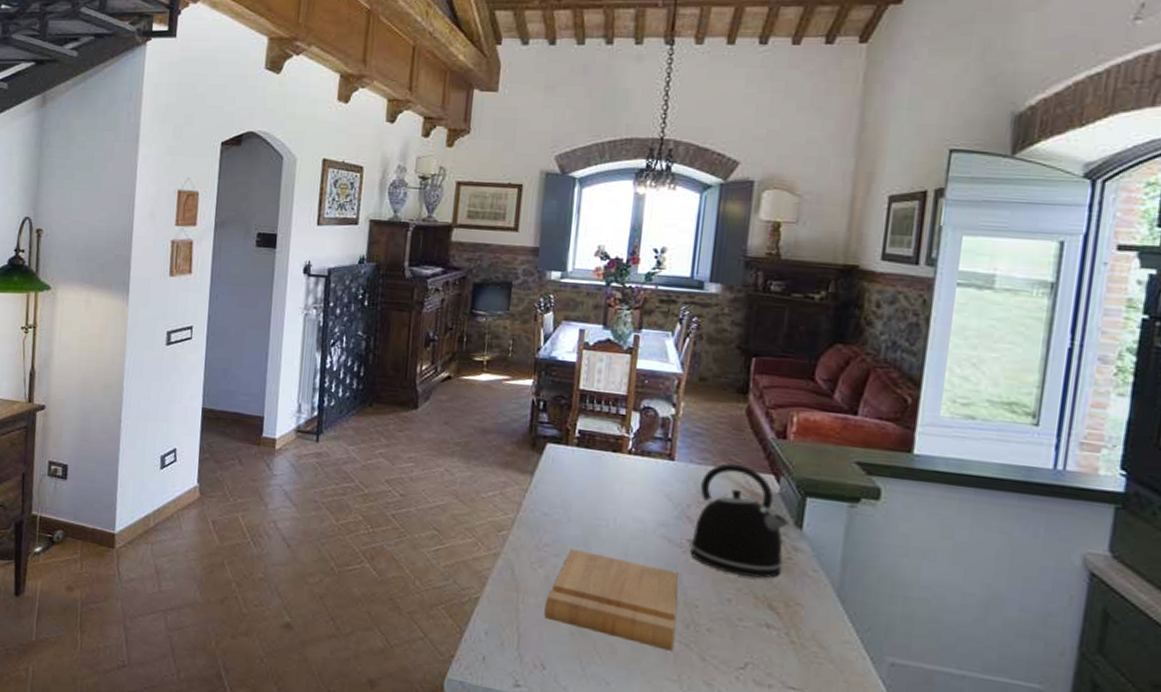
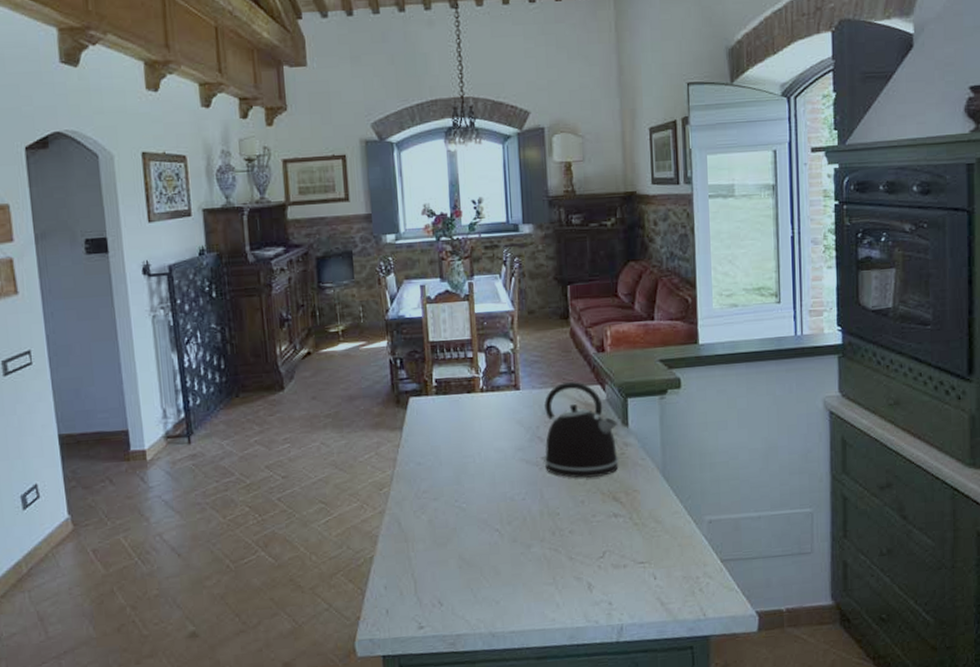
cutting board: present [544,548,678,651] -> none [432,487,545,560]

